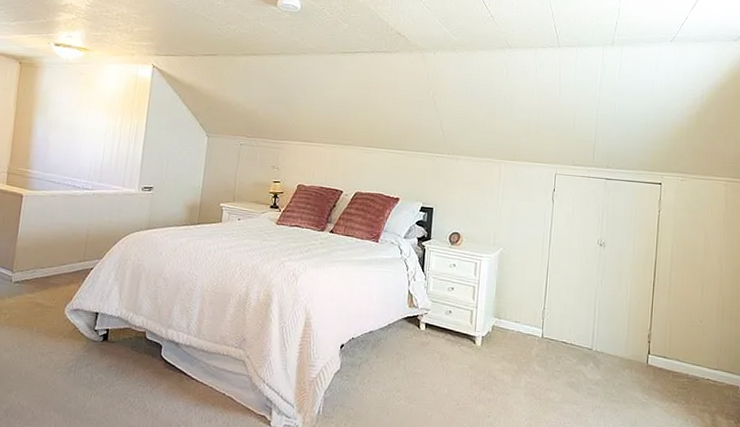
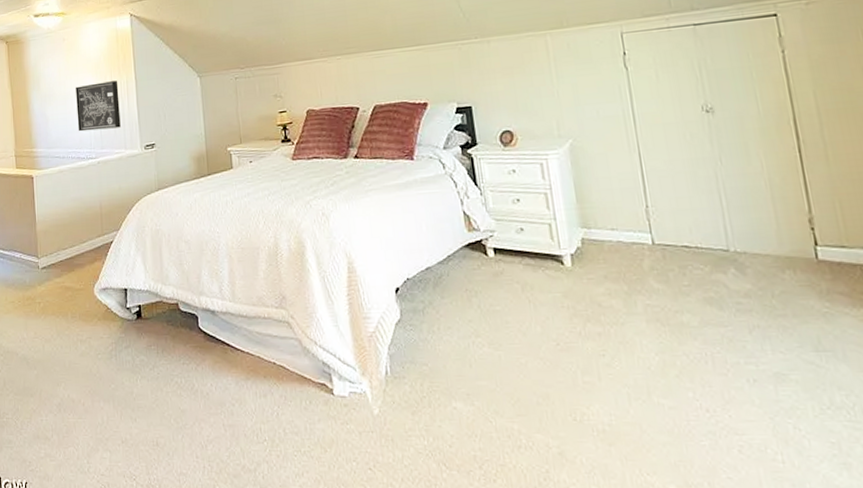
wall art: none [79,120,128,167] -> present [76,80,121,132]

